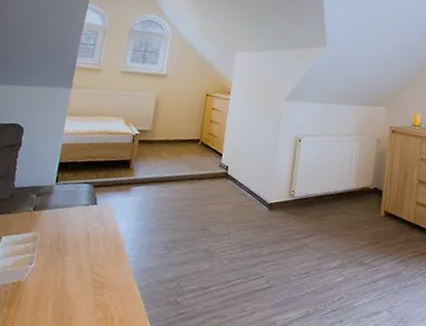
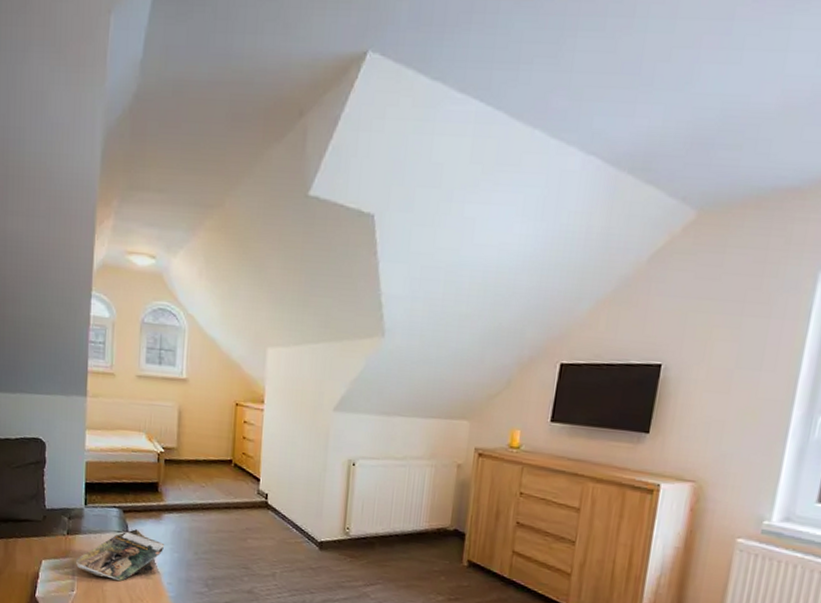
magazine: none [38,202,131,250] -> present [75,529,165,581]

